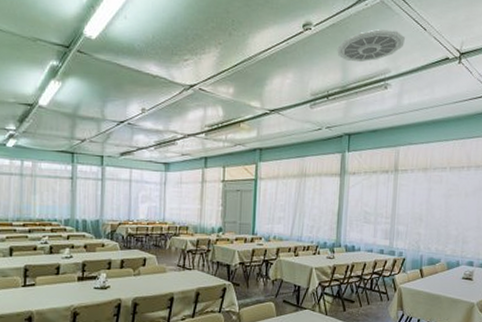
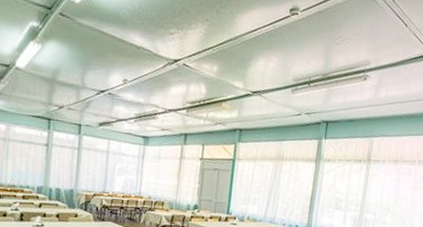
ceiling vent: present [337,29,405,63] -> none [321,20,387,52]

